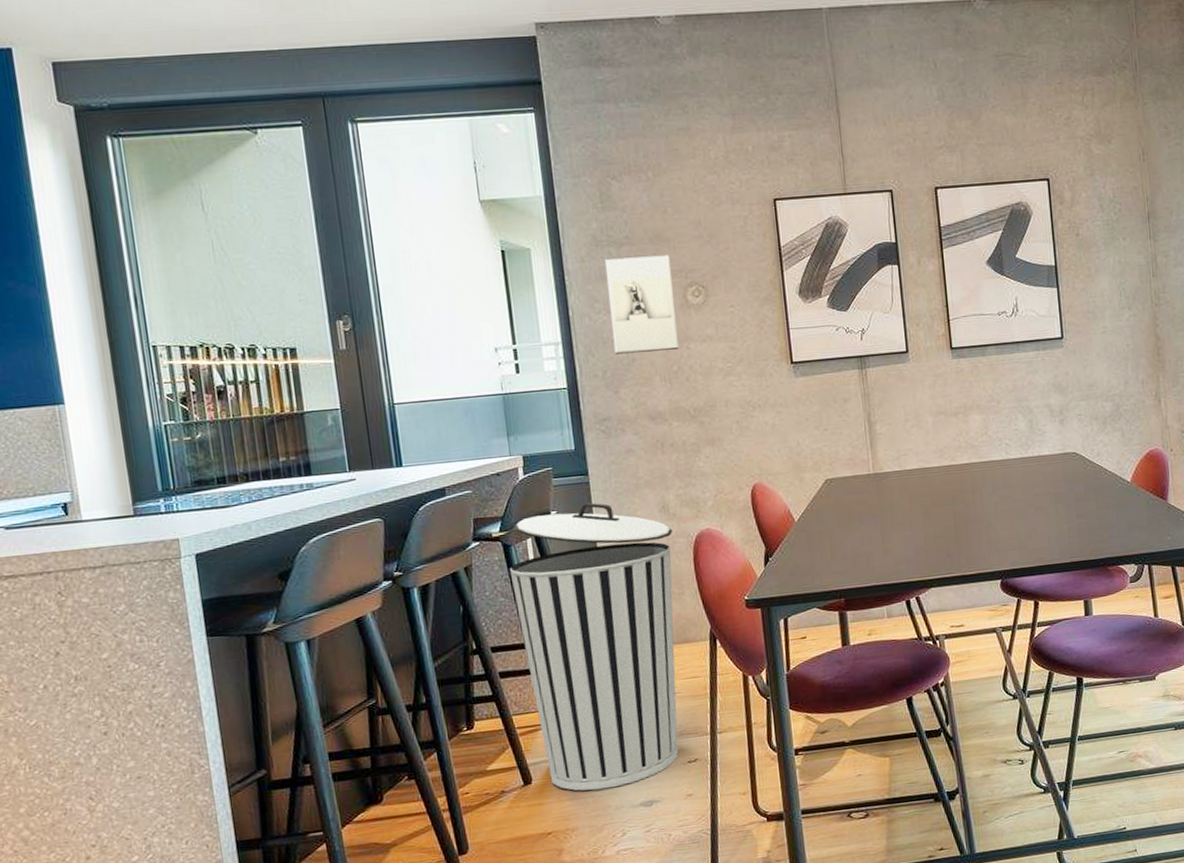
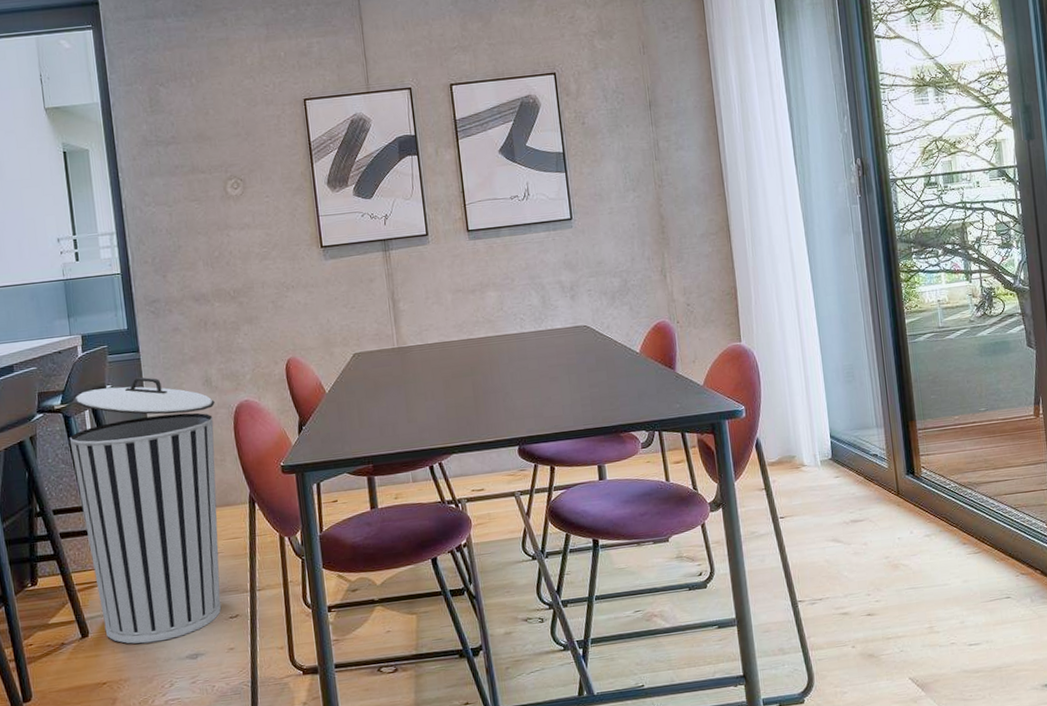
wall sculpture: present [604,254,680,354] -> none [153,151,221,242]

